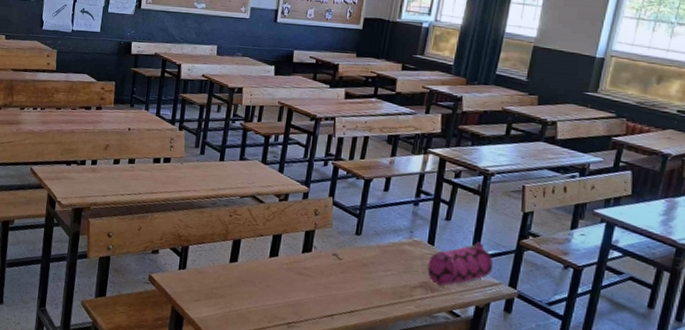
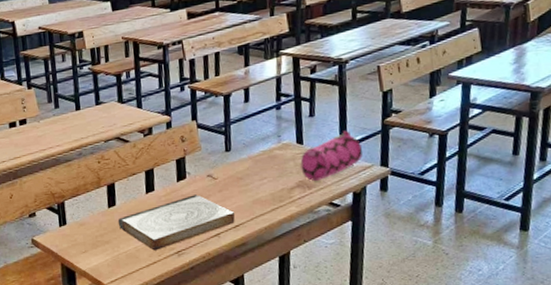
book: none [235,269,352,317] -> present [117,194,235,251]

